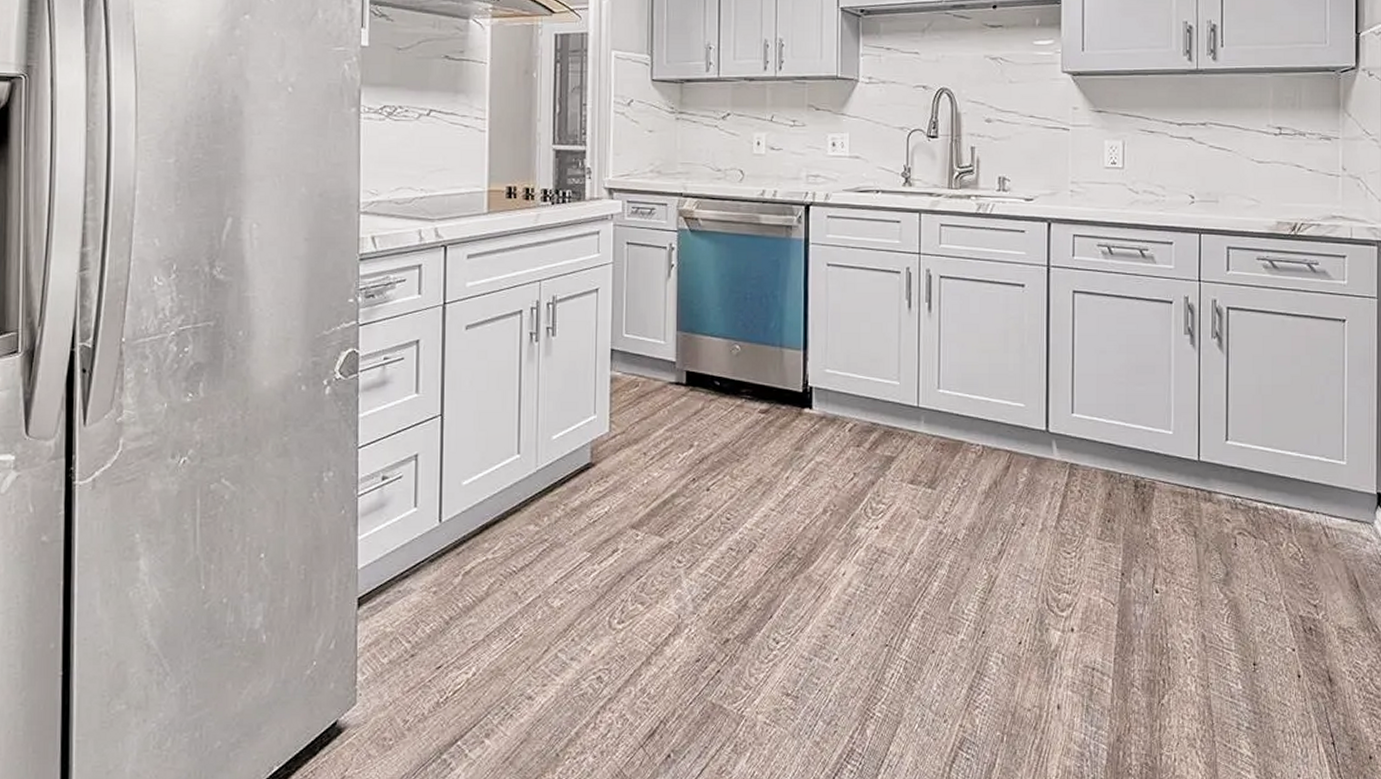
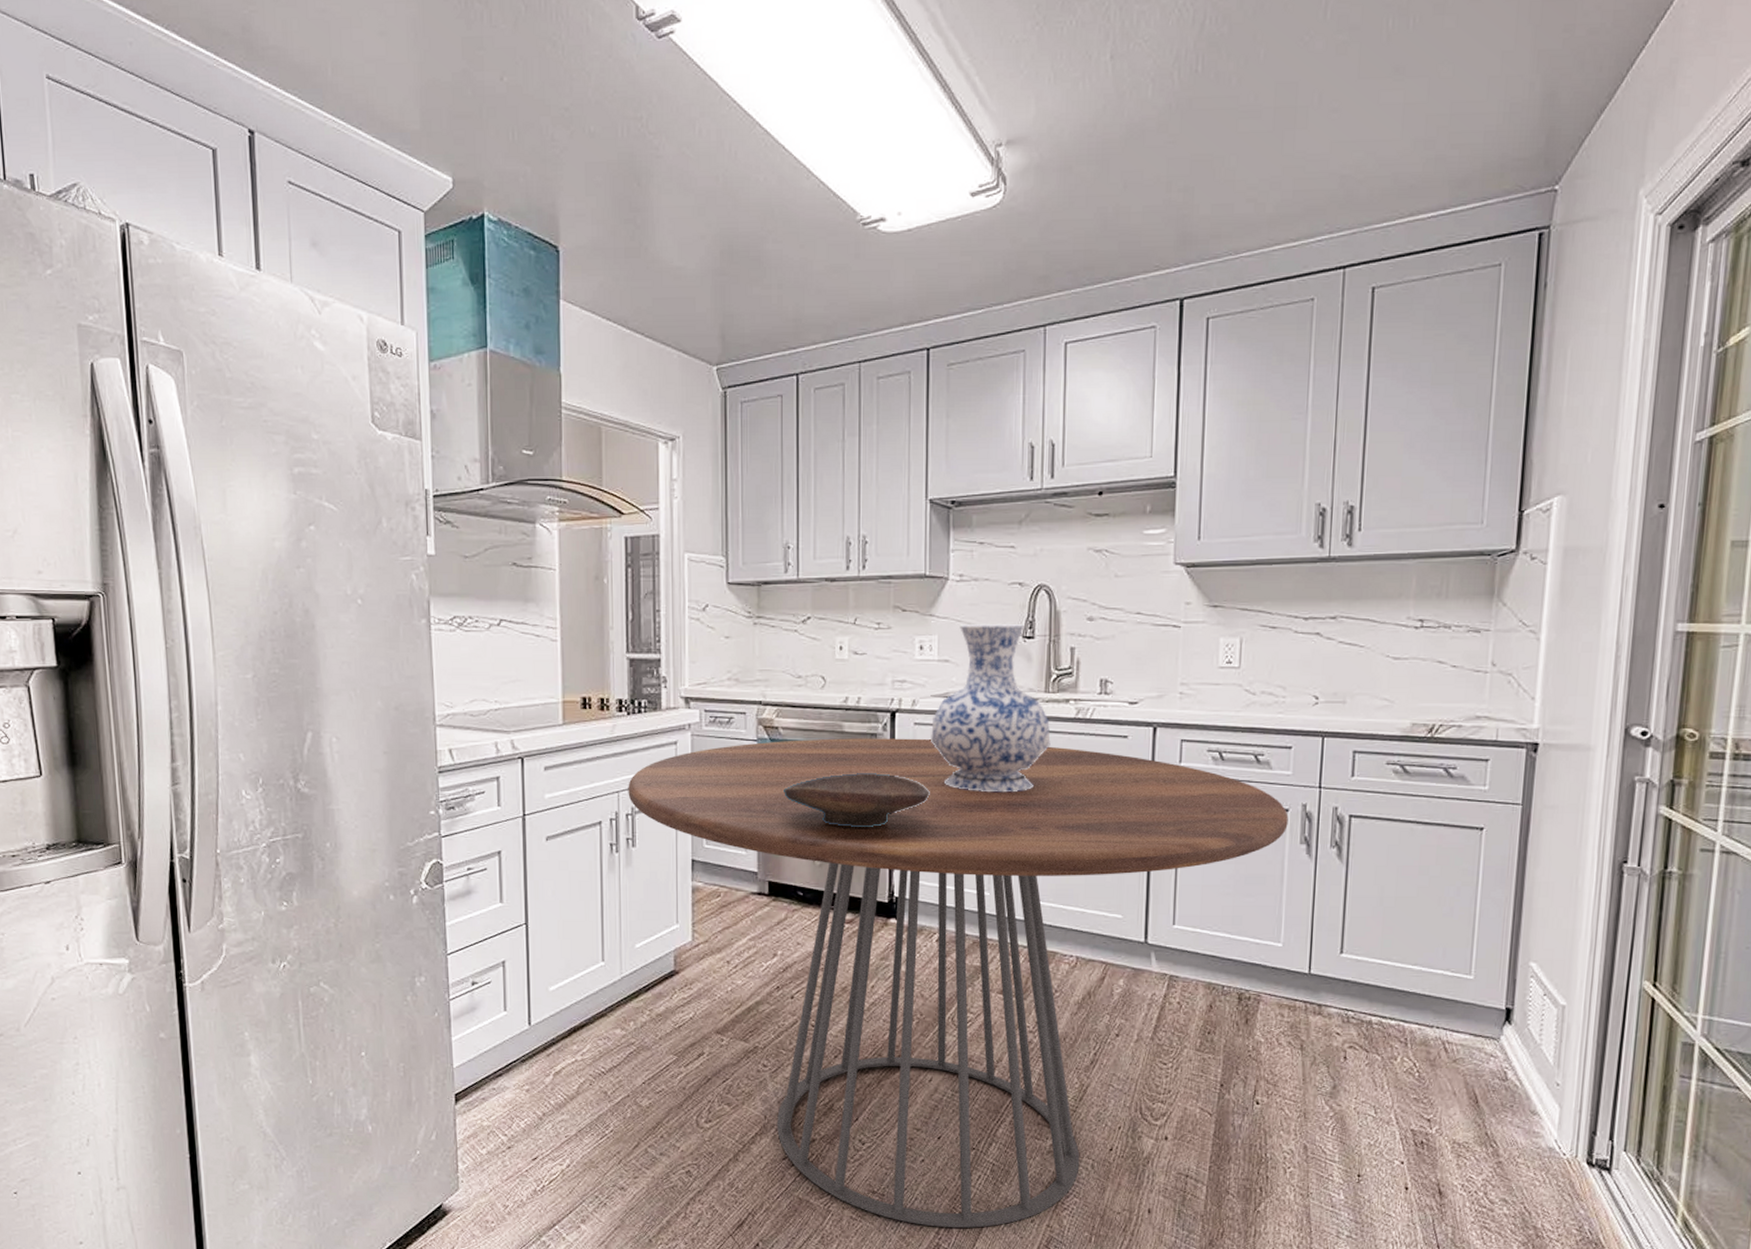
dining table: none [550,230,1173,730] -> present [628,738,1289,1228]
decorative bowl: none [702,264,842,317] -> present [784,773,930,827]
vase: none [843,123,954,284] -> present [931,623,1051,793]

